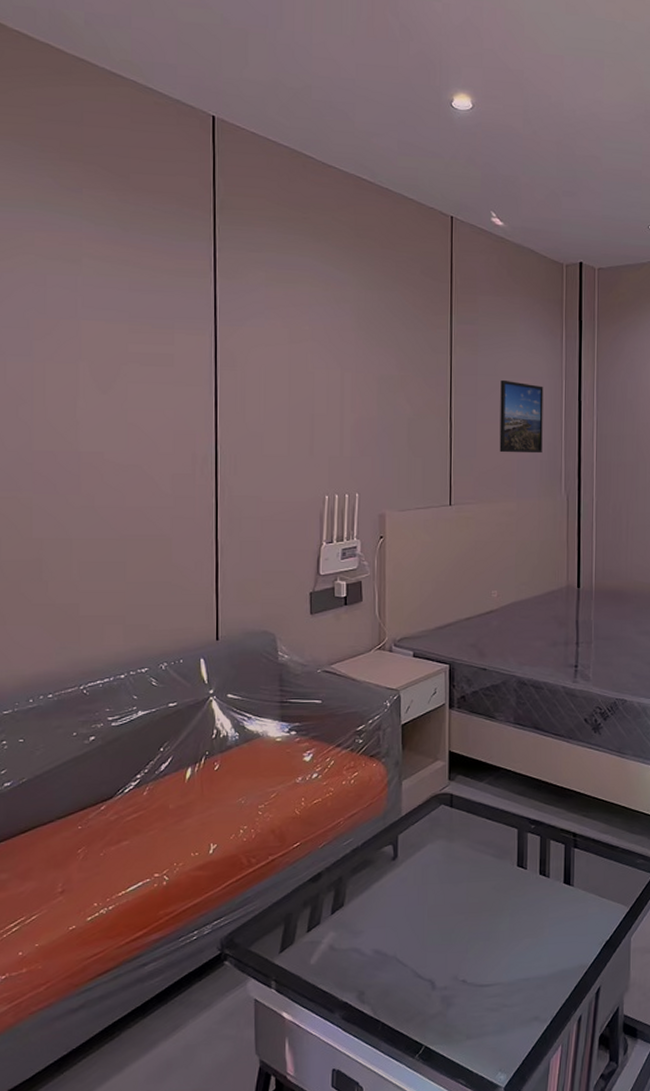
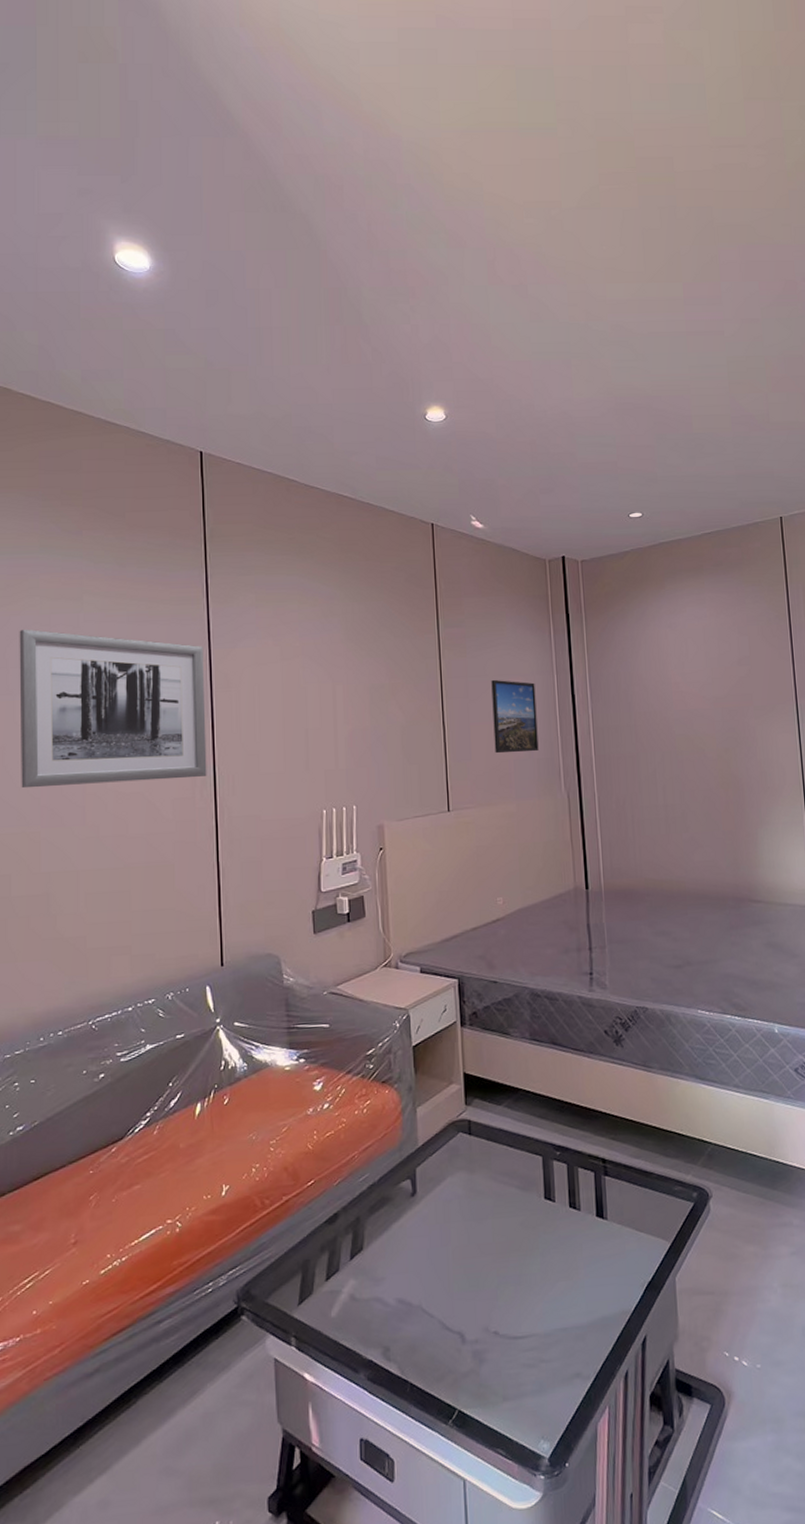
wall art: none [11,287,209,455] -> present [19,629,207,789]

